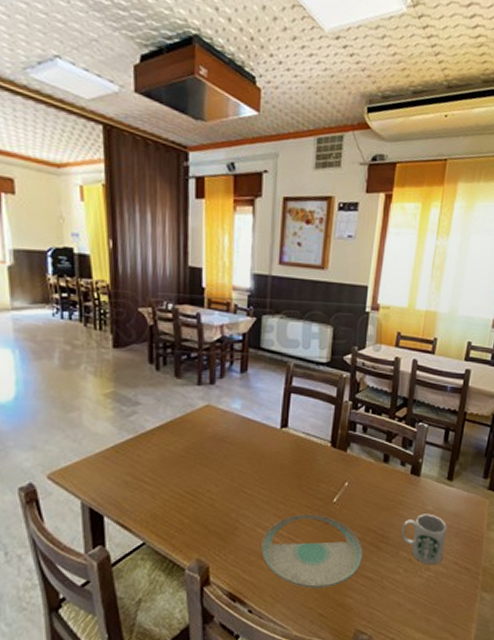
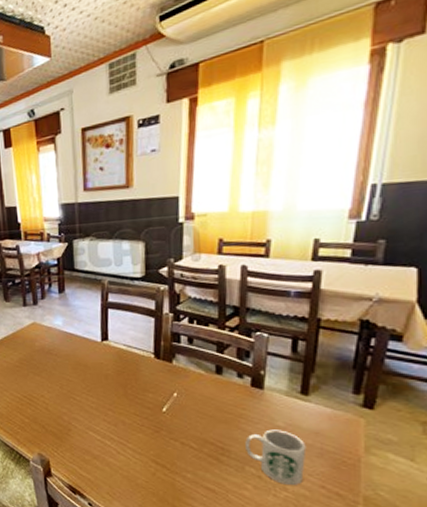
plate: present [261,514,363,589] -> none [94,421,202,493]

